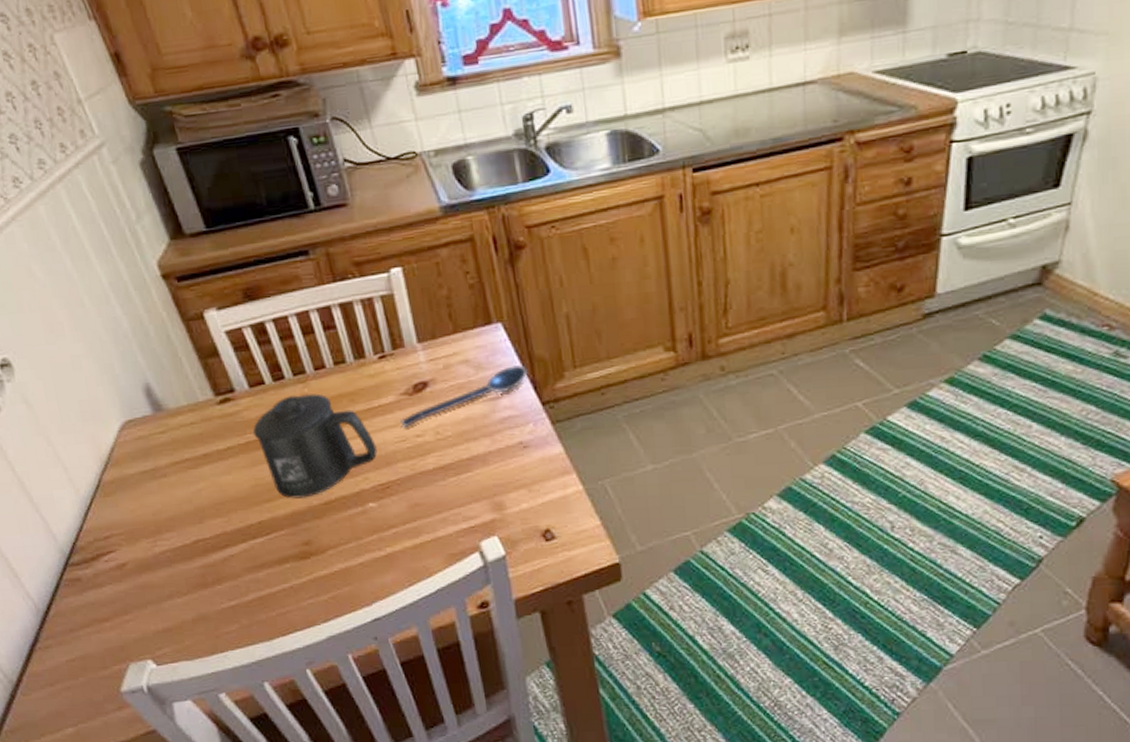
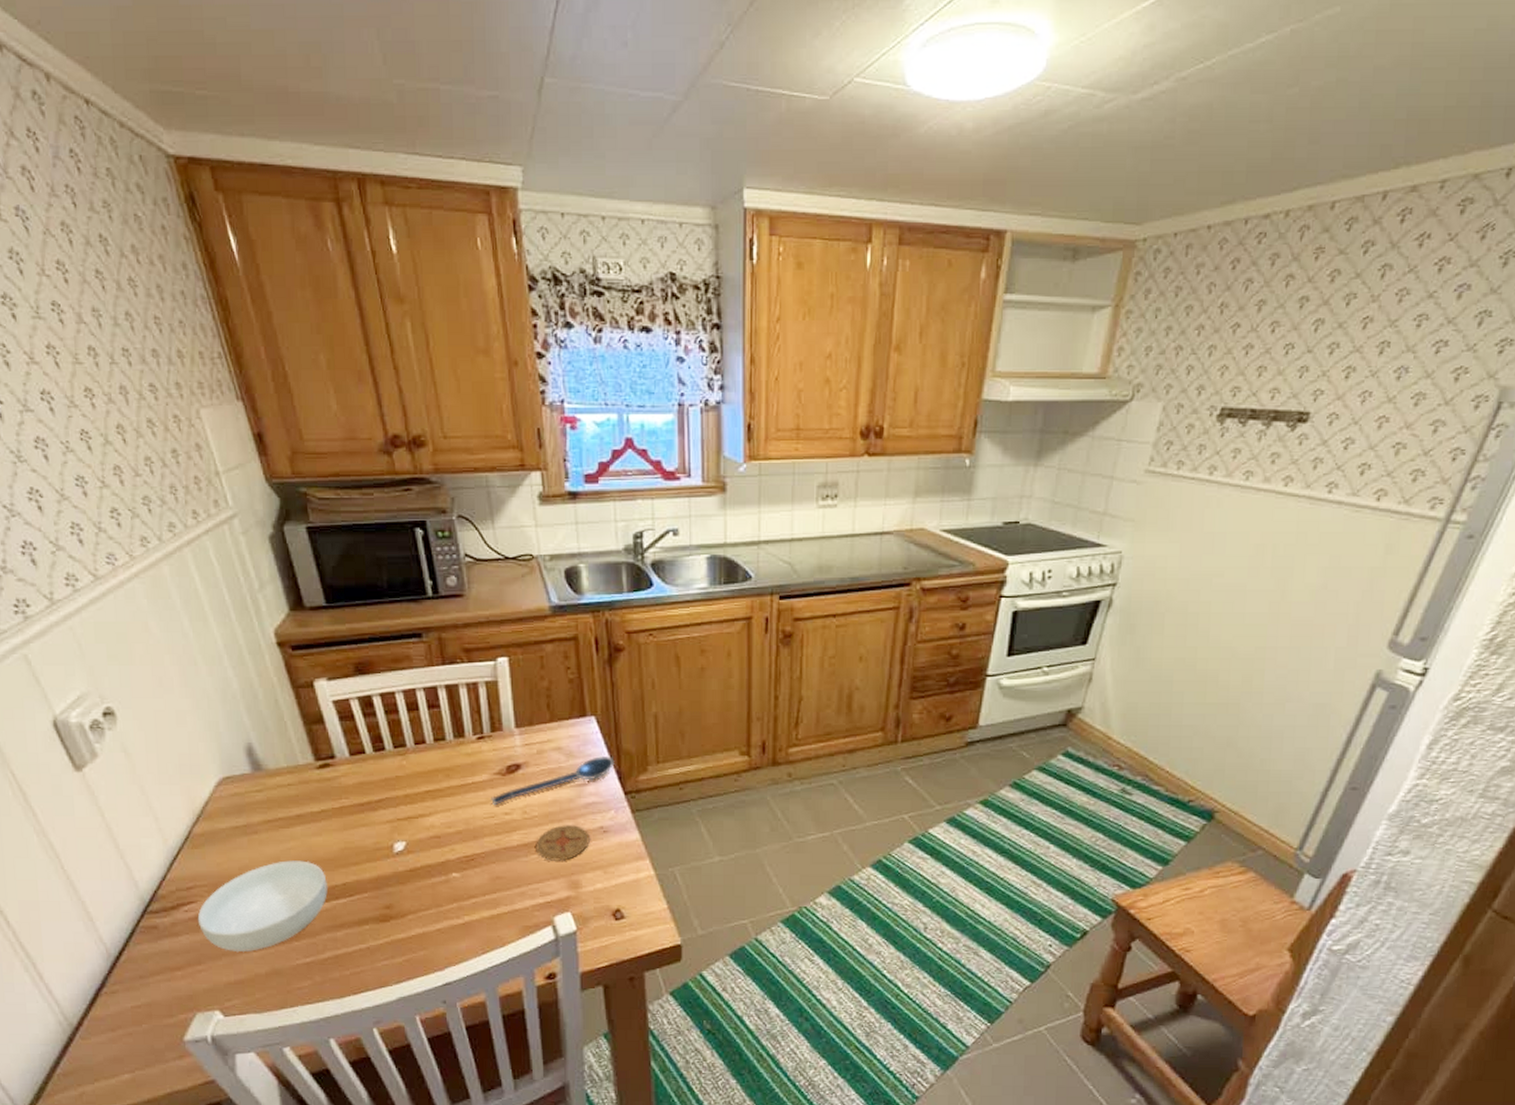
cereal bowl: none [118,501,244,600] -> present [197,860,327,953]
mug: present [253,393,378,499] -> none [349,766,466,864]
coaster: none [452,442,510,483] -> present [536,825,590,861]

